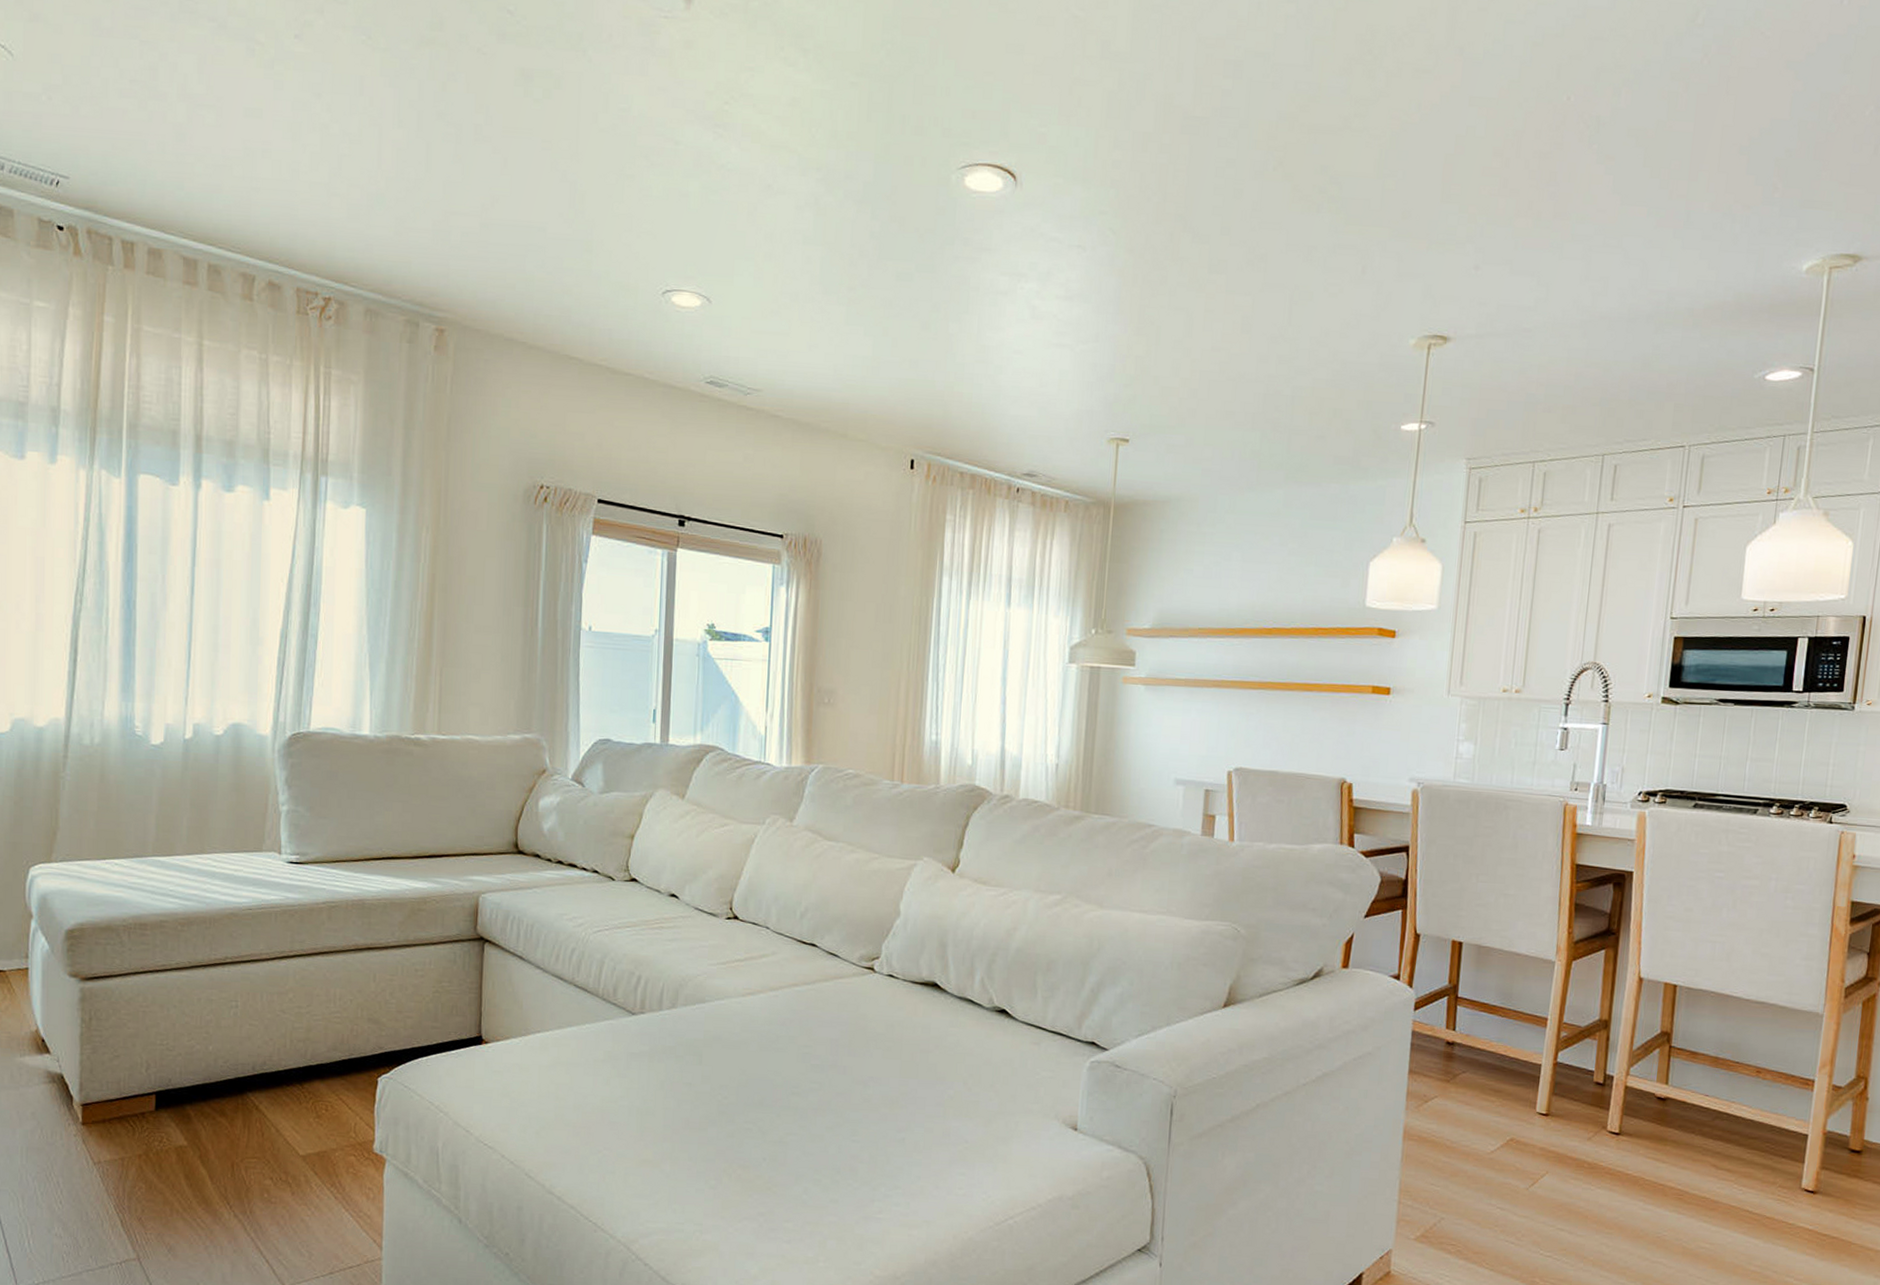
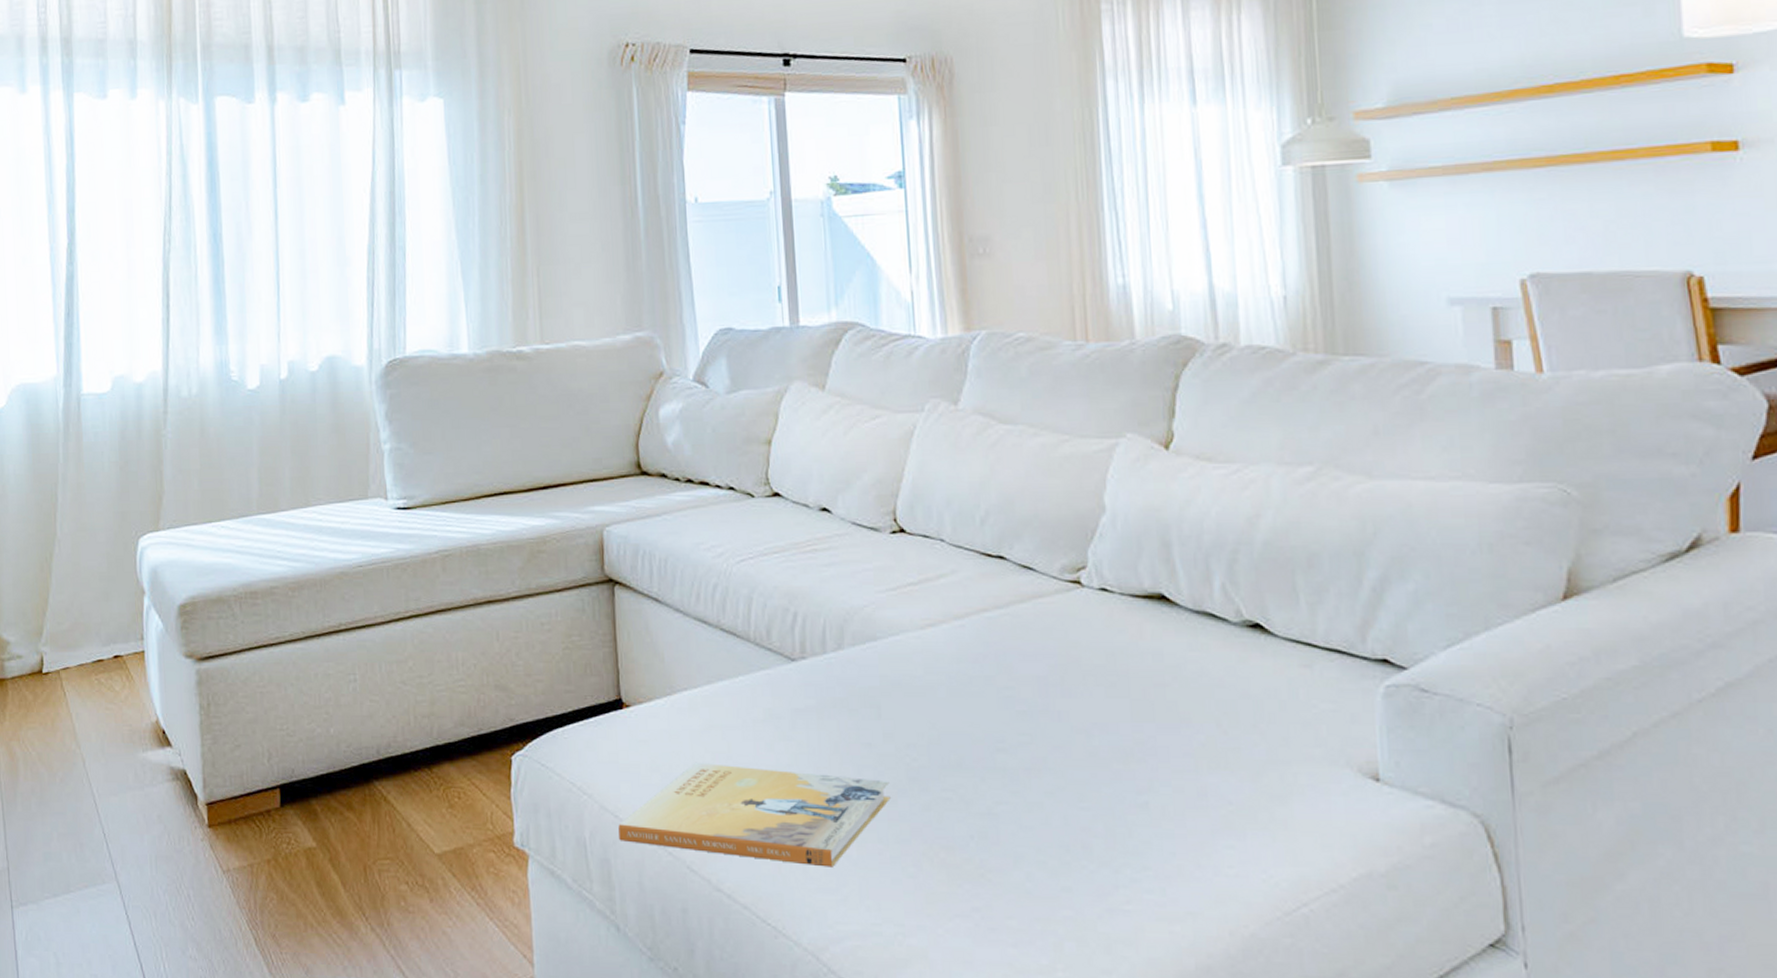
book: none [468,1090,703,1178] -> present [618,762,891,867]

